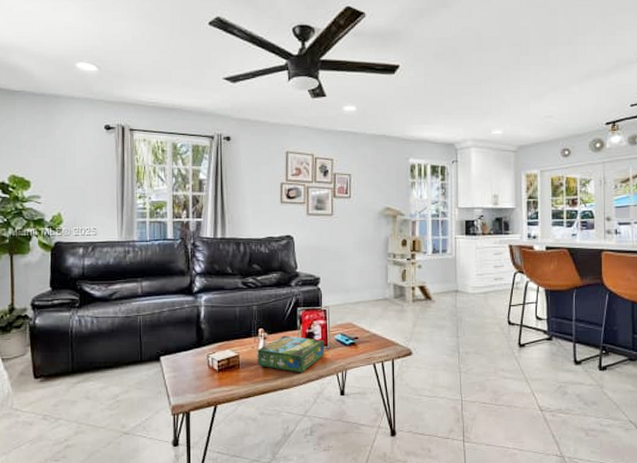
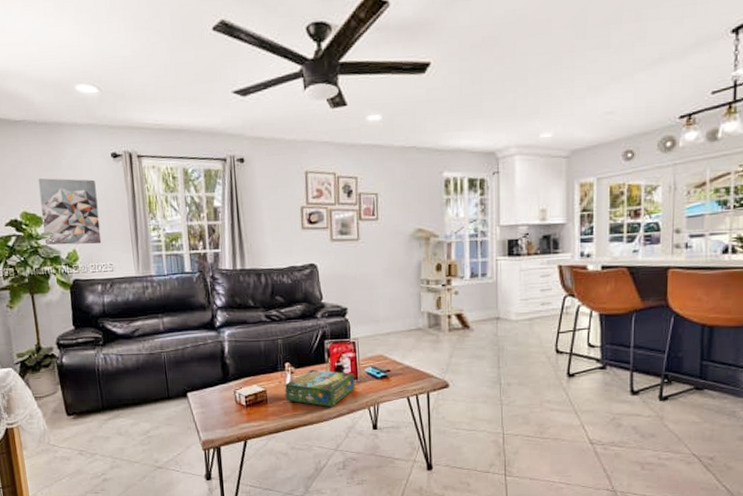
wall art: none [30,144,88,209] -> present [38,178,102,245]

